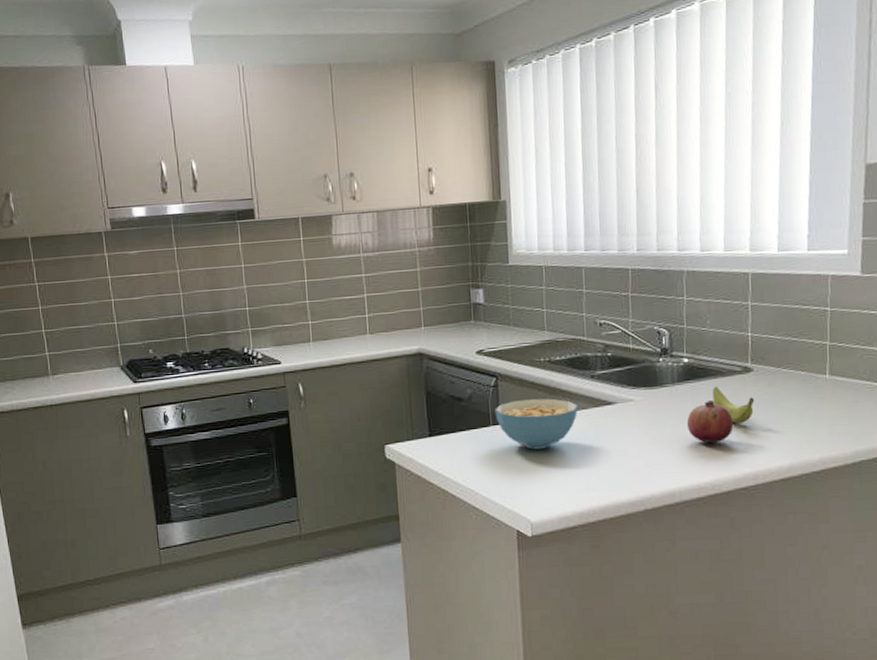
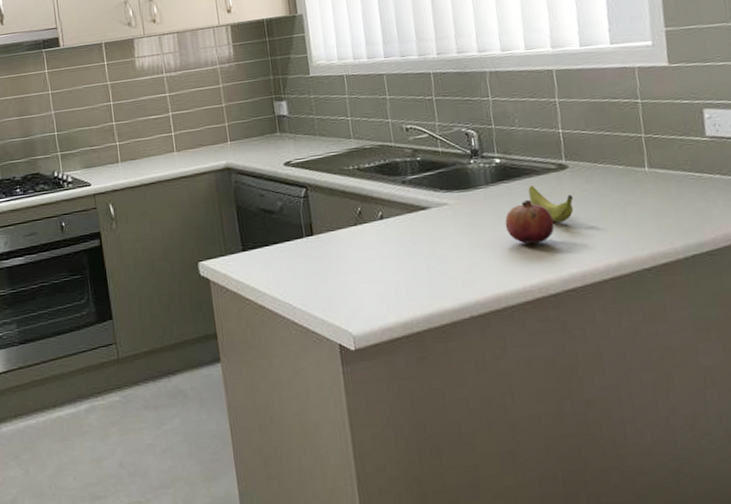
cereal bowl: present [495,398,578,450] -> none [307,206,392,260]

